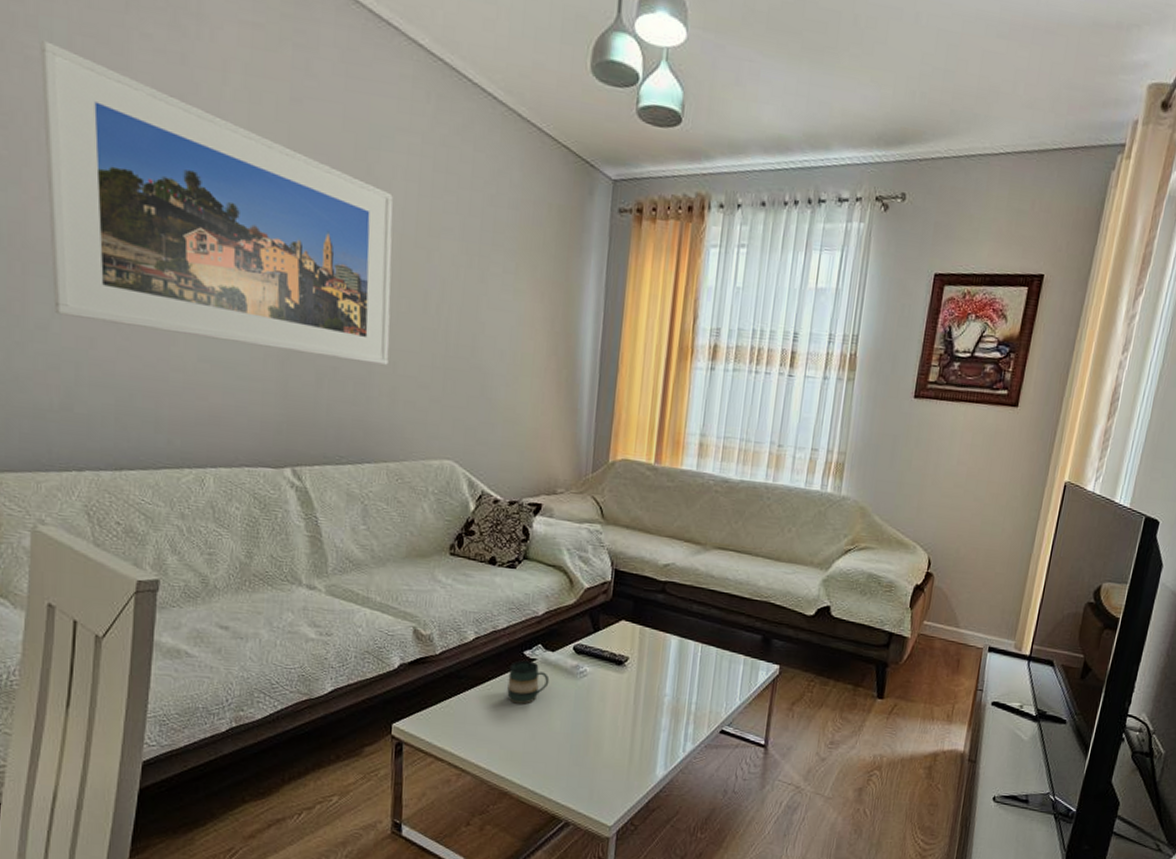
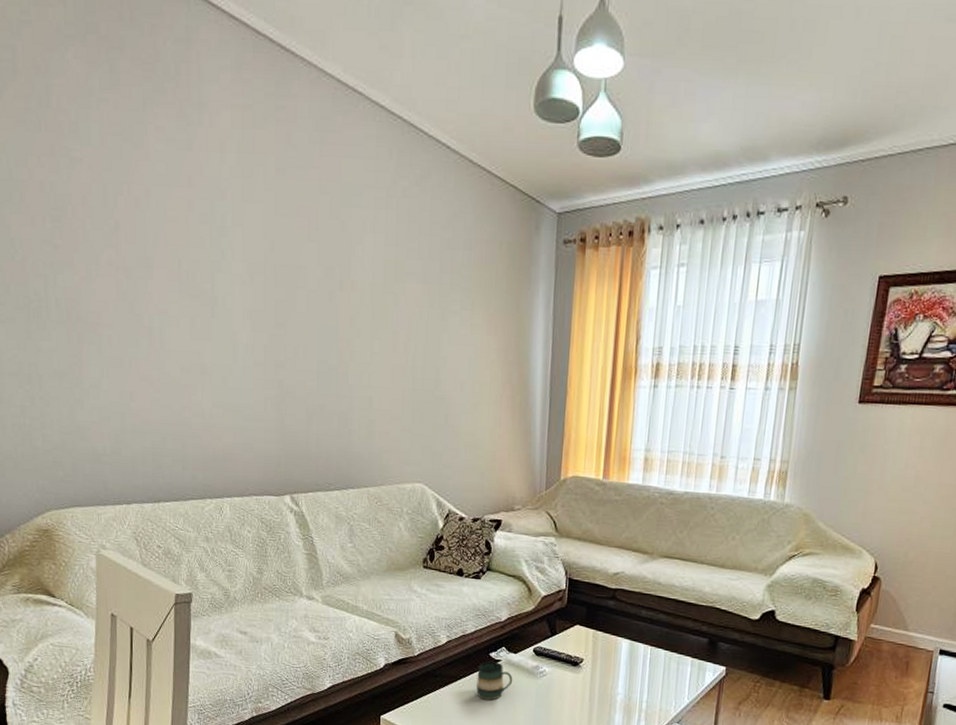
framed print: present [40,39,394,365] -> none [81,142,366,401]

